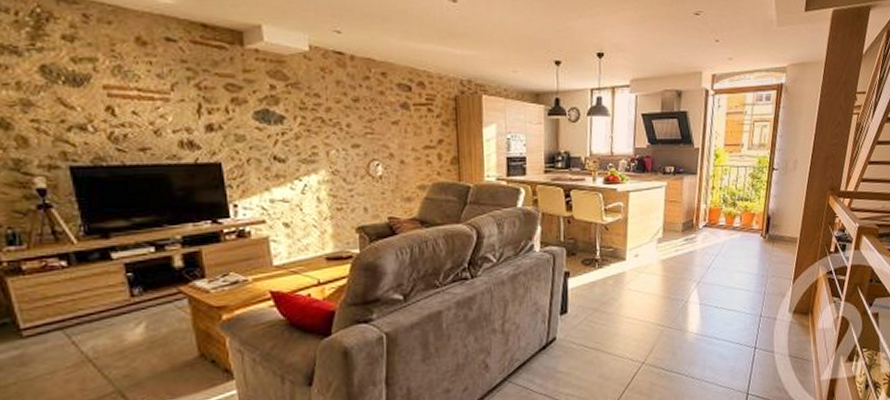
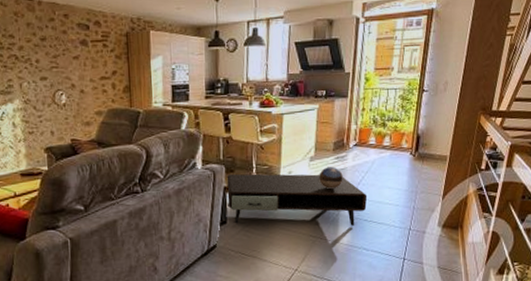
coffee table: none [567,257,718,313] -> present [226,173,368,226]
decorative sphere: none [667,249,692,275] -> present [319,166,343,190]

